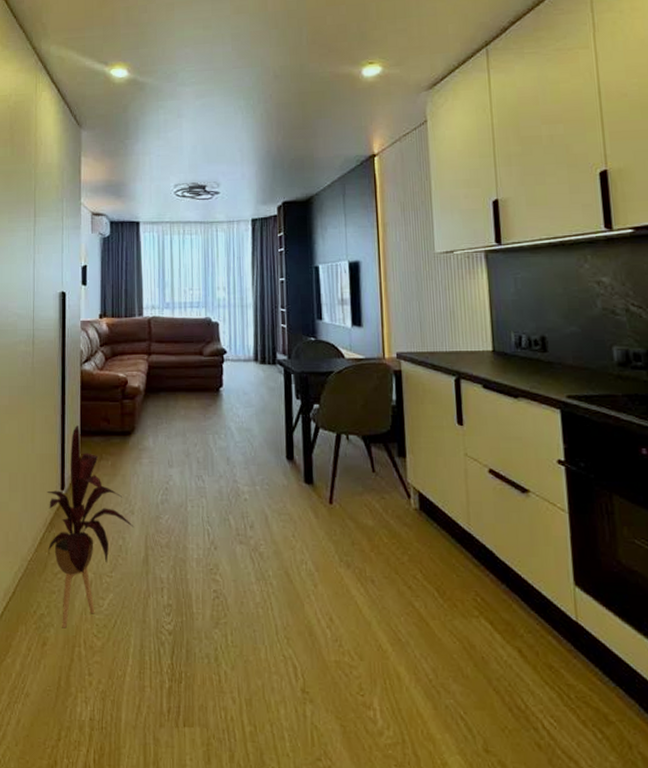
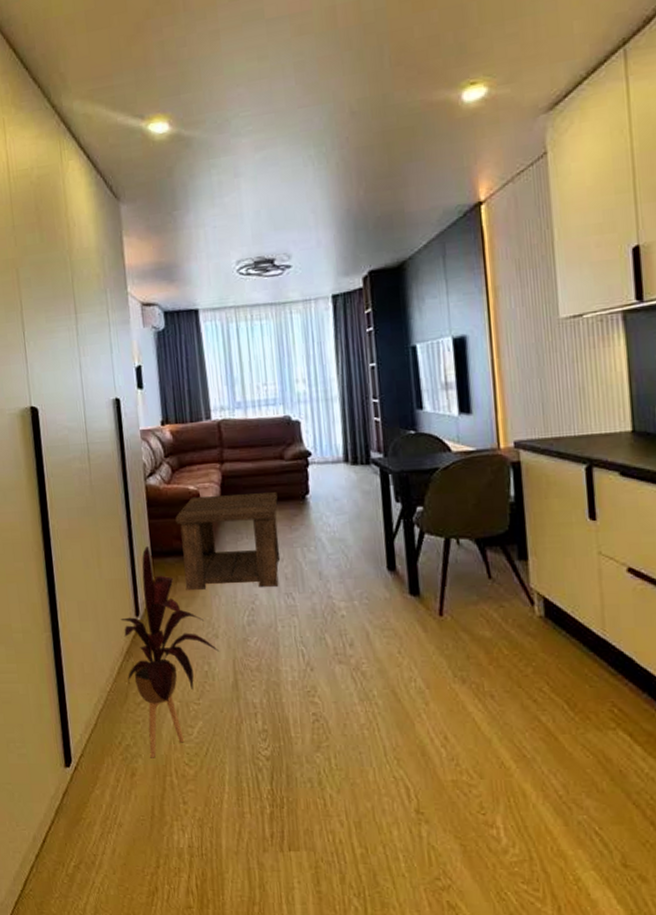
side table: none [105,383,195,470] -> present [175,492,281,590]

